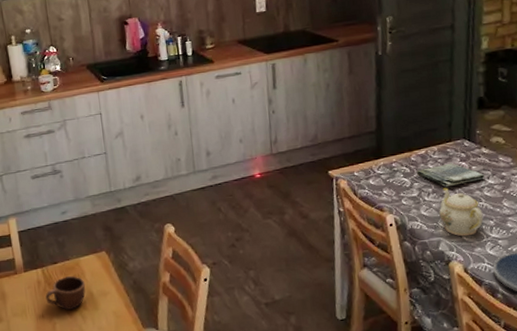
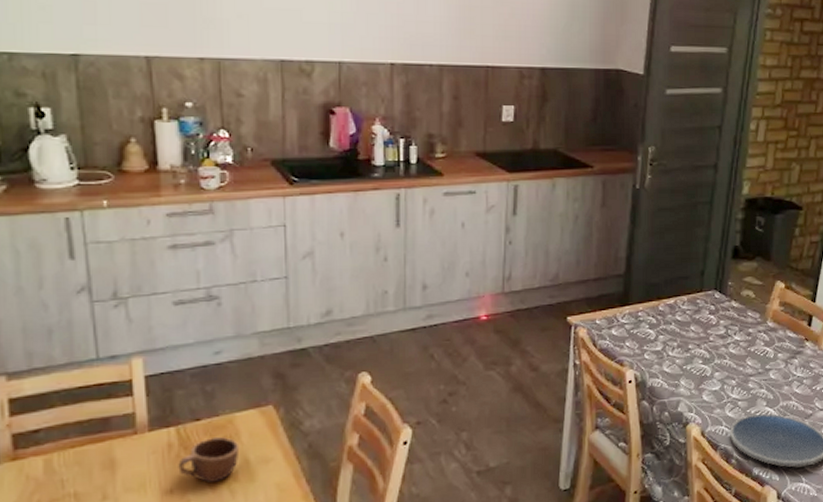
dish towel: present [417,163,485,188] -> none [664,315,732,342]
teapot: present [439,187,483,237] -> none [682,342,726,397]

